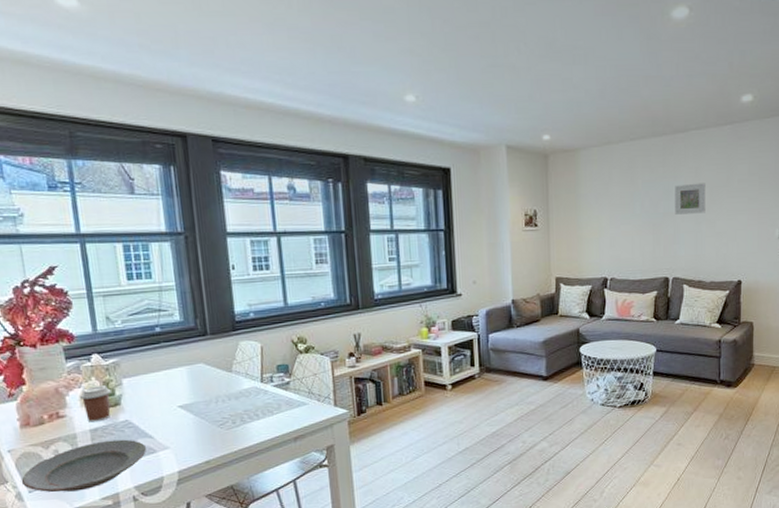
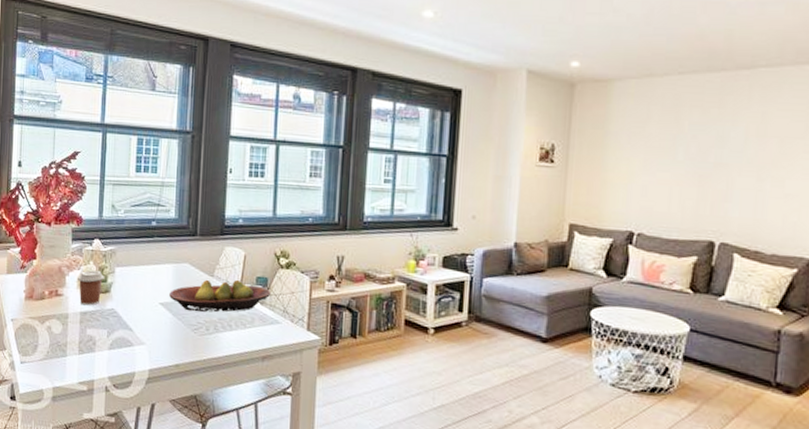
plate: present [21,439,147,493] -> none [16,325,126,371]
fruit bowl: none [187,370,294,409] -> present [169,279,271,312]
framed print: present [675,183,706,215] -> none [730,131,775,169]

